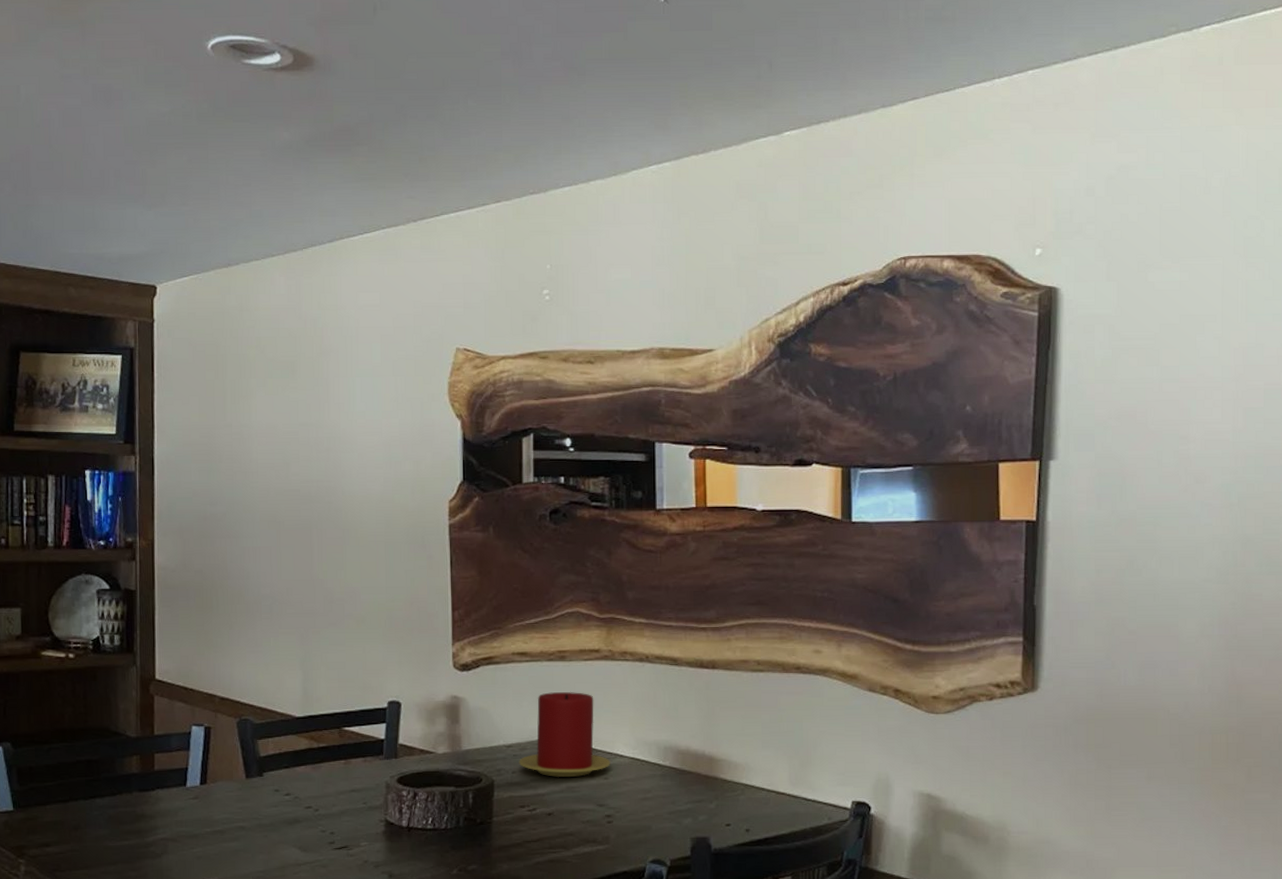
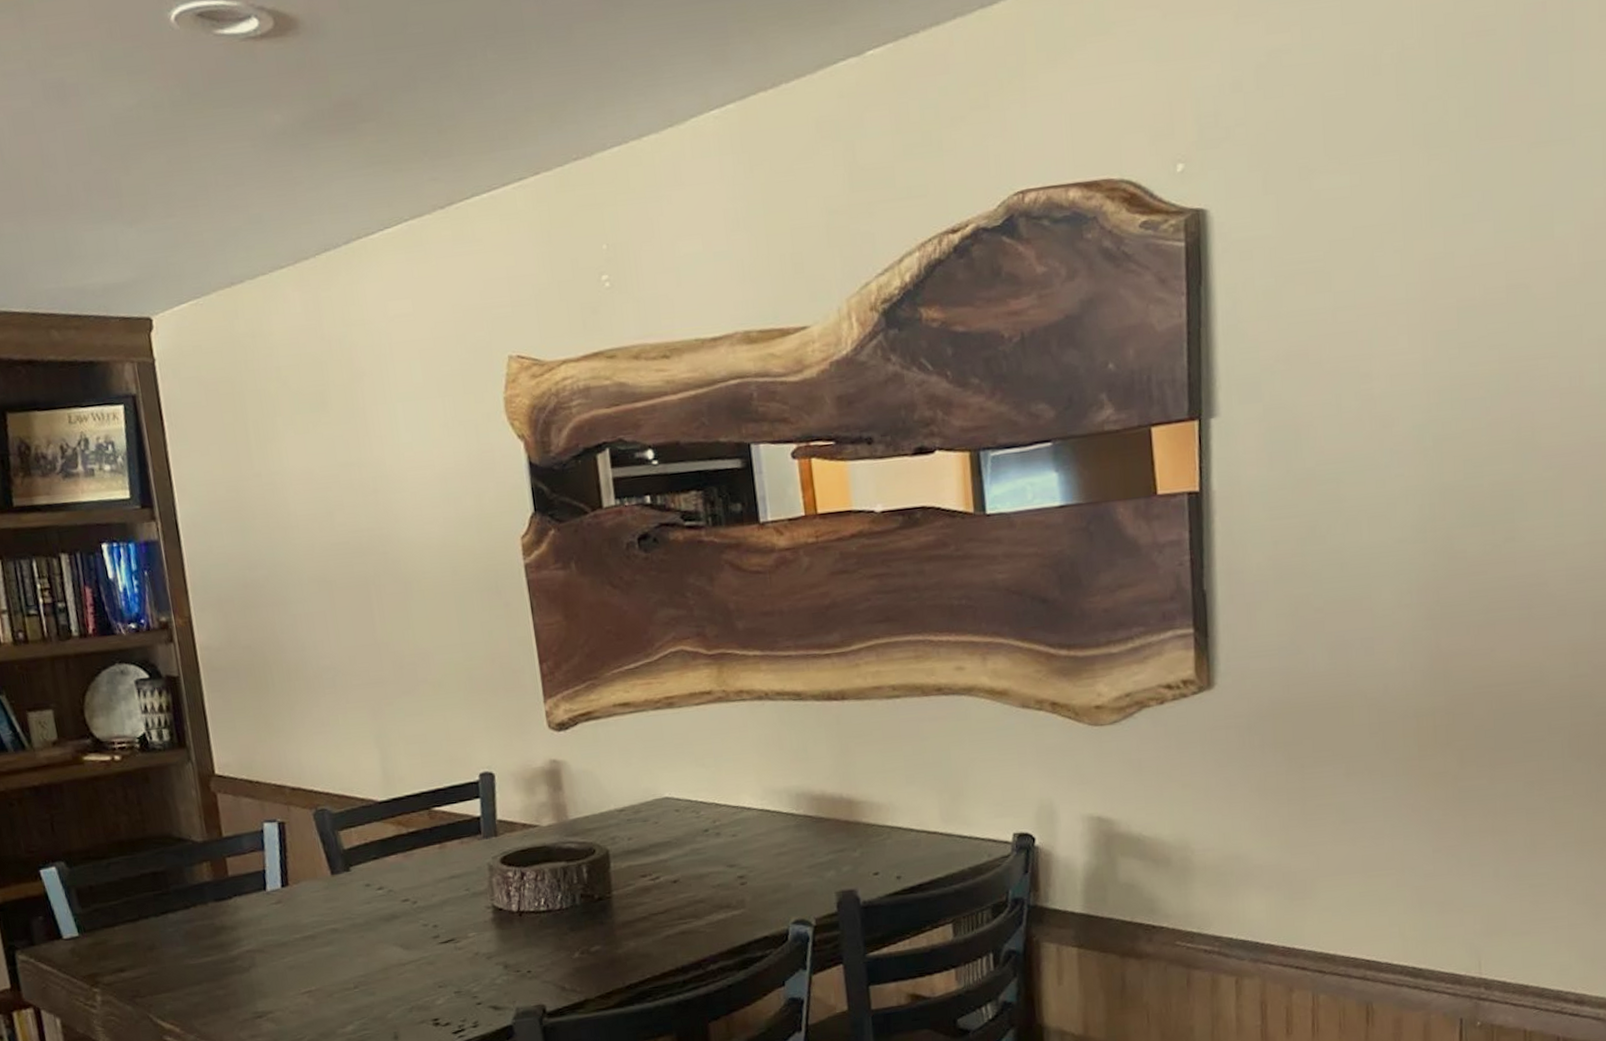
candle: present [518,692,610,777] -> none [634,742,738,840]

